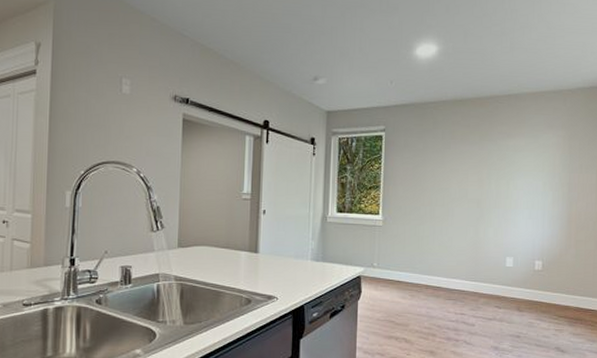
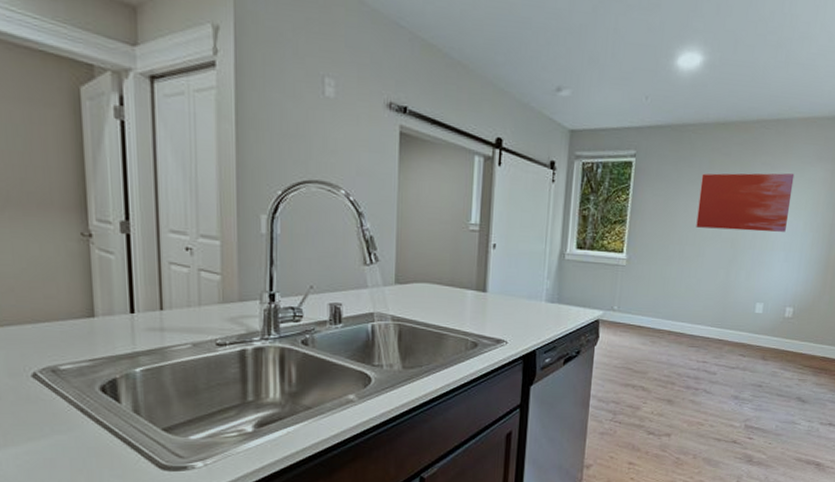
wall art: none [444,139,529,192] -> present [696,173,795,232]

